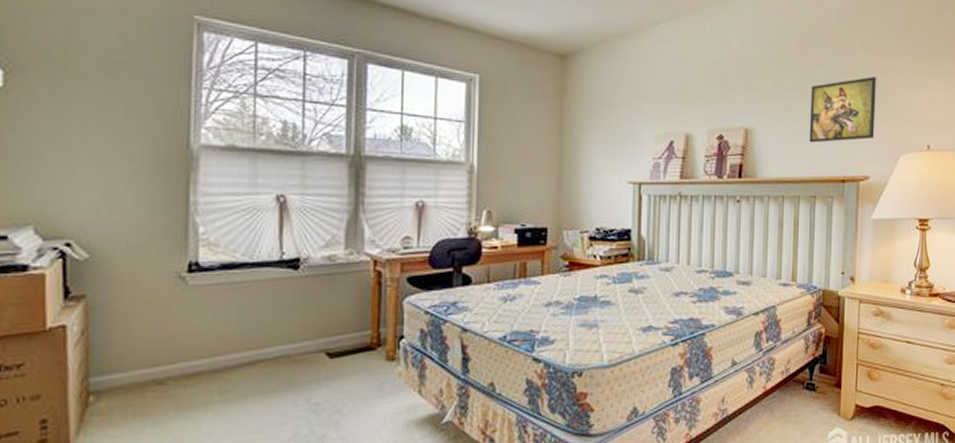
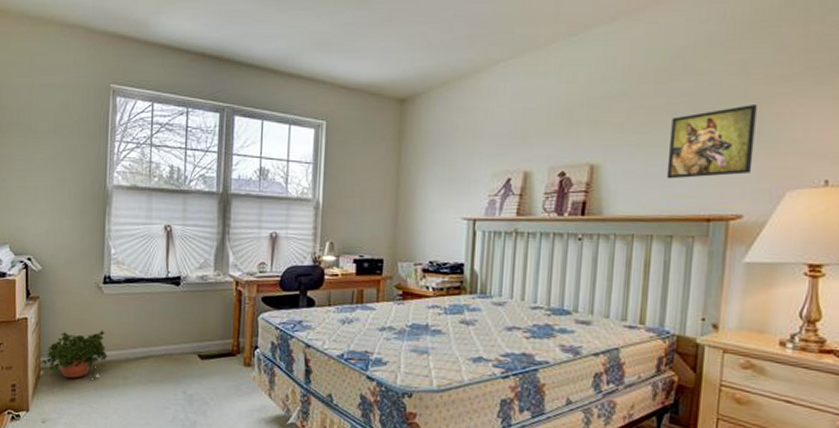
potted plant: none [90,334,197,401] -> present [41,330,108,378]

